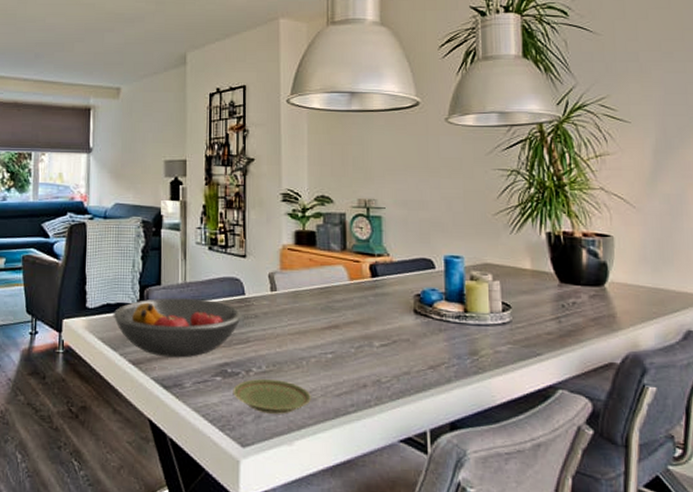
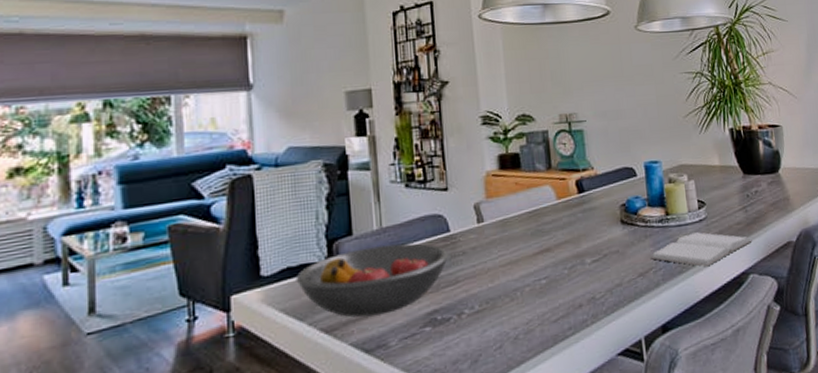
plate: present [233,378,311,414] -> none [444,316,529,357]
book: none [443,335,565,373] -> present [650,232,752,267]

